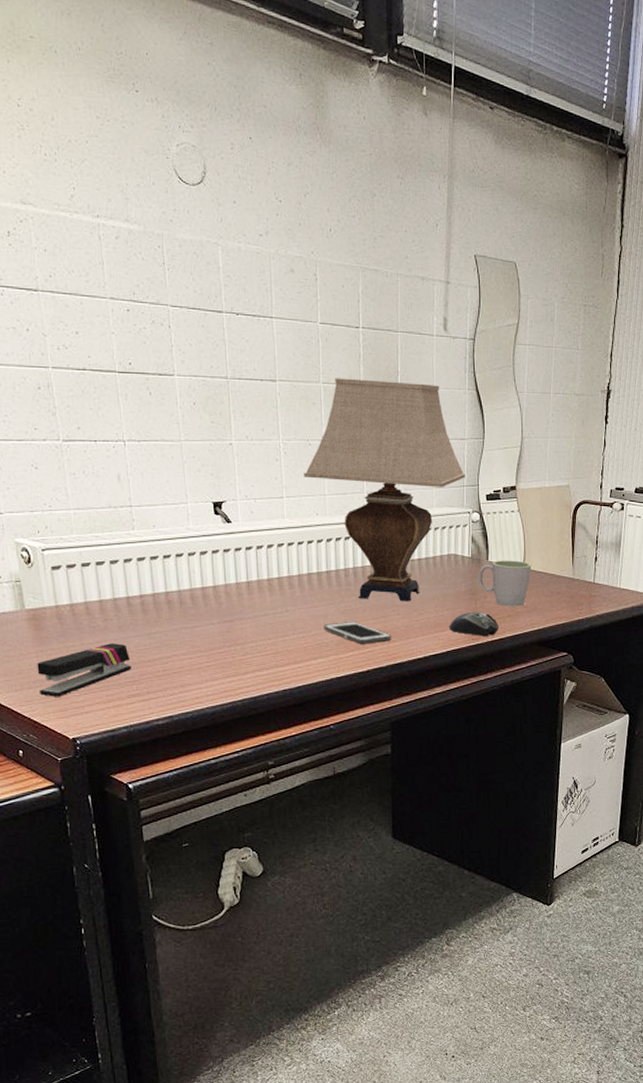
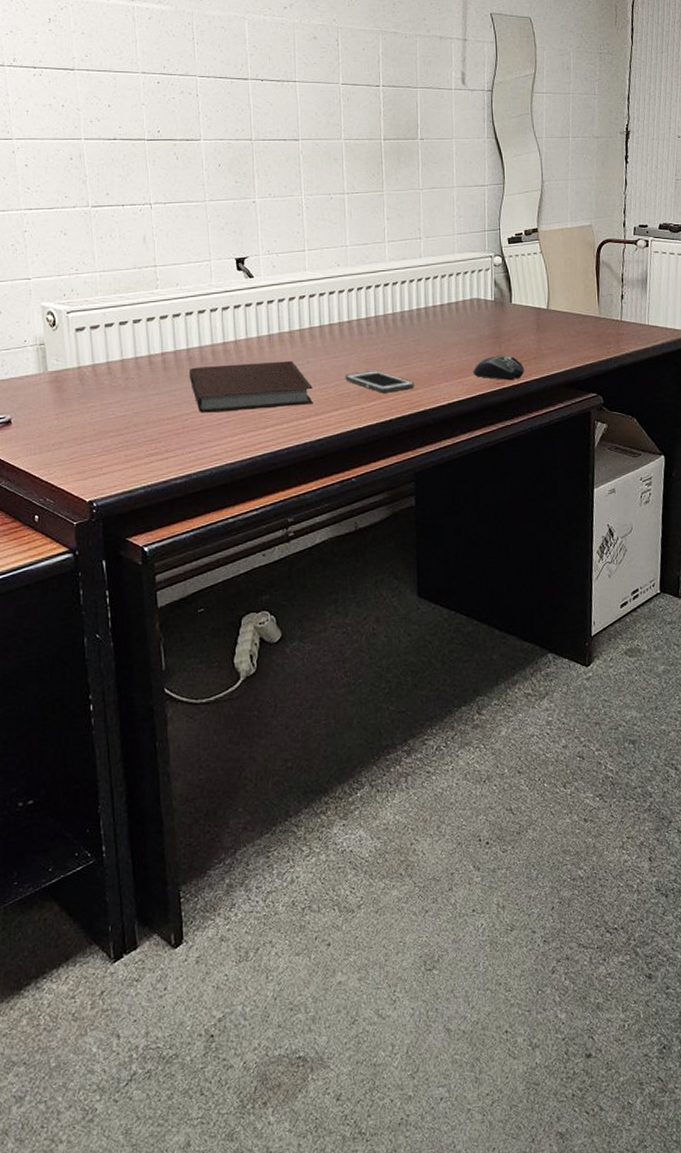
stapler: present [37,643,132,697] -> none [57,402,151,459]
notebook: none [168,608,292,657] -> present [189,360,313,413]
table lamp: present [304,378,465,602] -> none [325,134,486,348]
mug: present [478,560,532,607] -> none [501,302,557,349]

